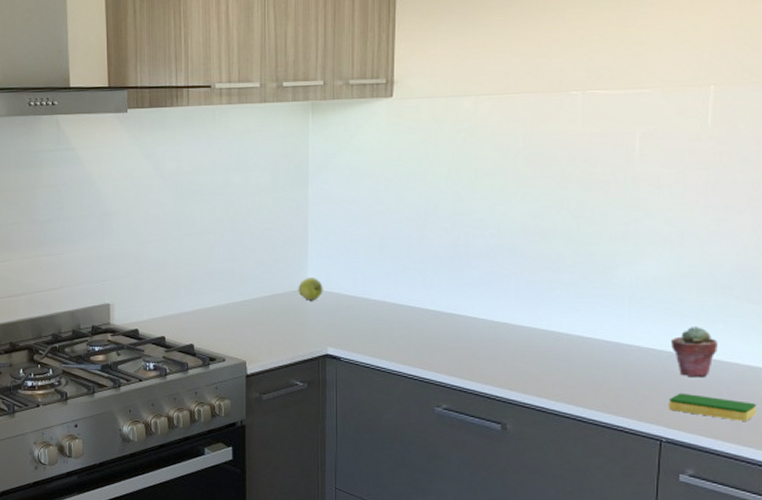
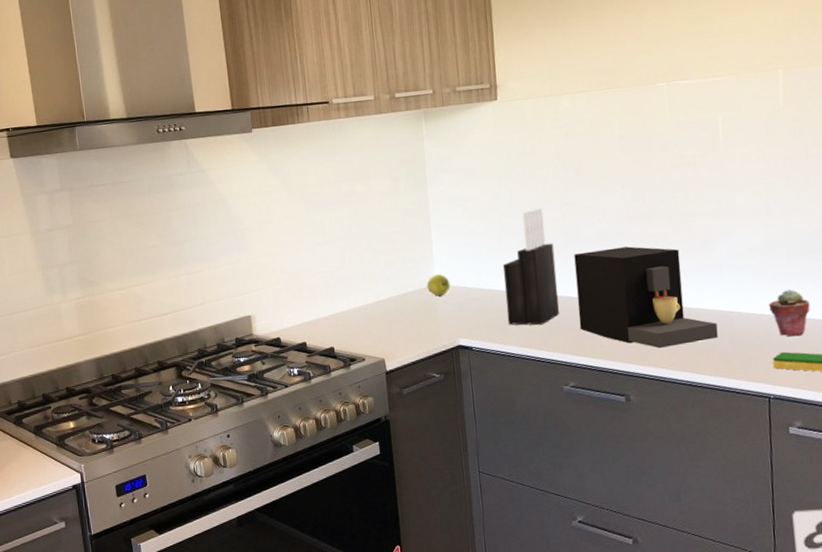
knife block: none [381,216,439,341] -> present [502,208,560,326]
coffee maker: none [459,265,611,377] -> present [574,246,718,349]

